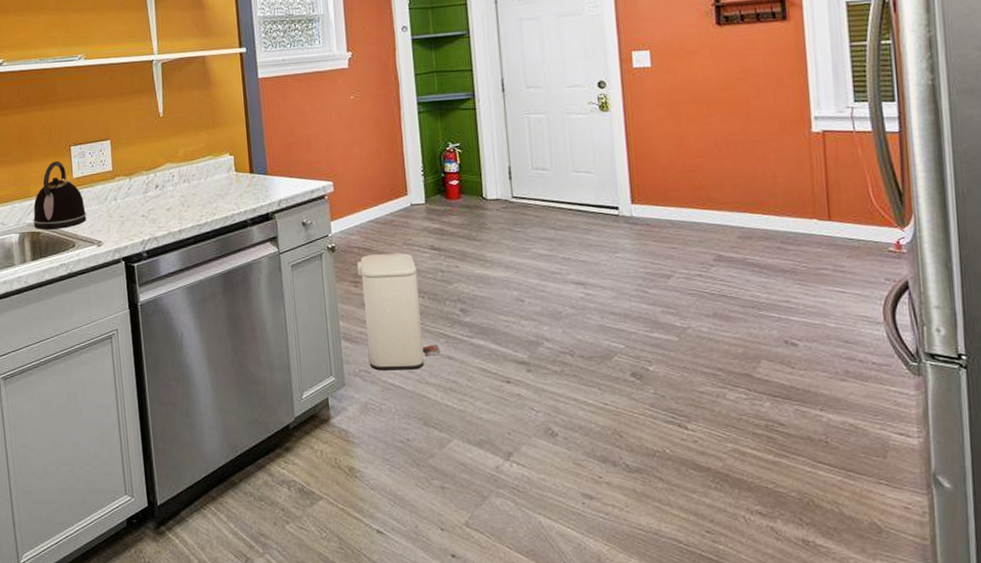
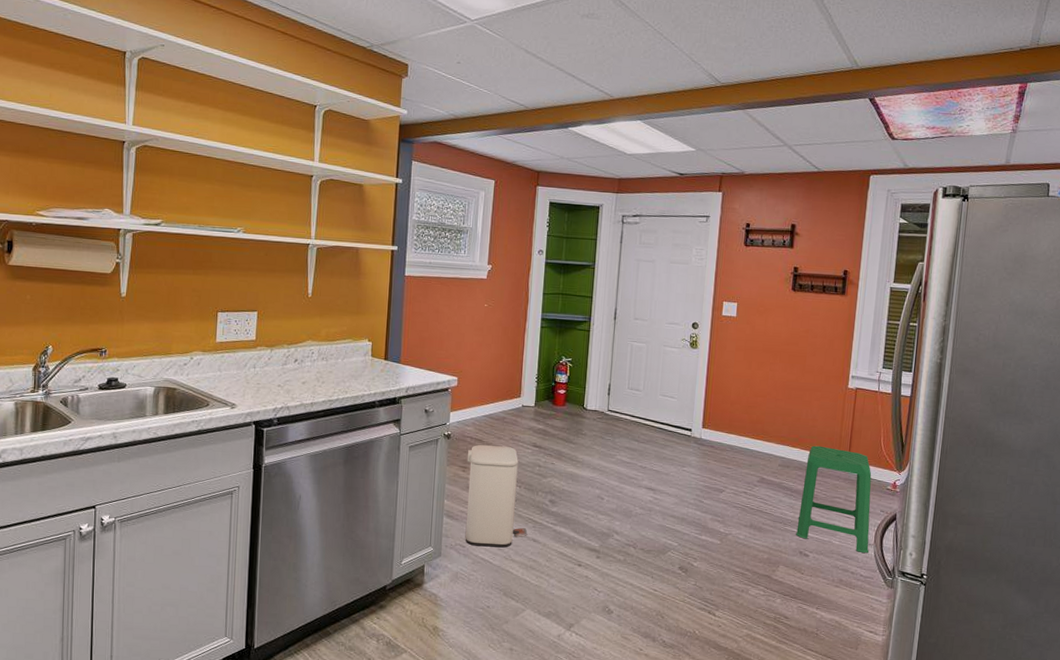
kettle: present [32,161,87,230] -> none [170,324,225,388]
stool: none [773,207,878,335] -> present [796,445,872,554]

